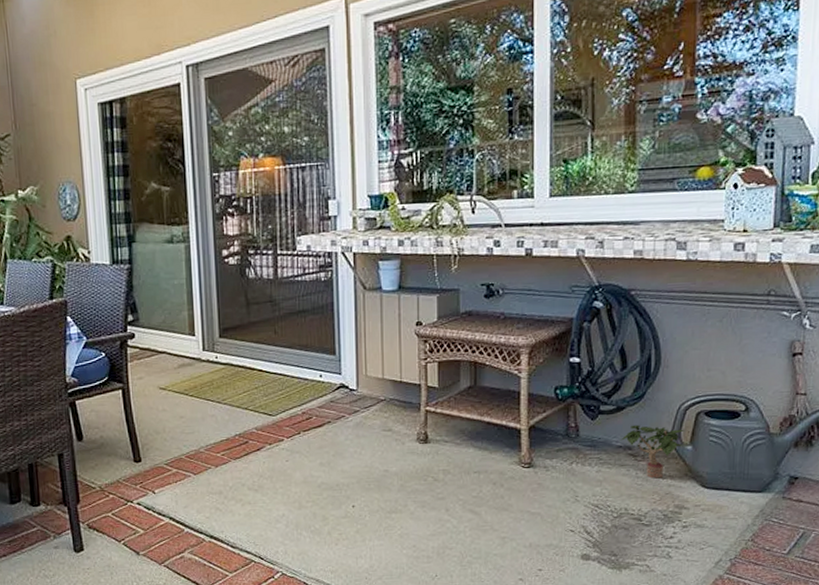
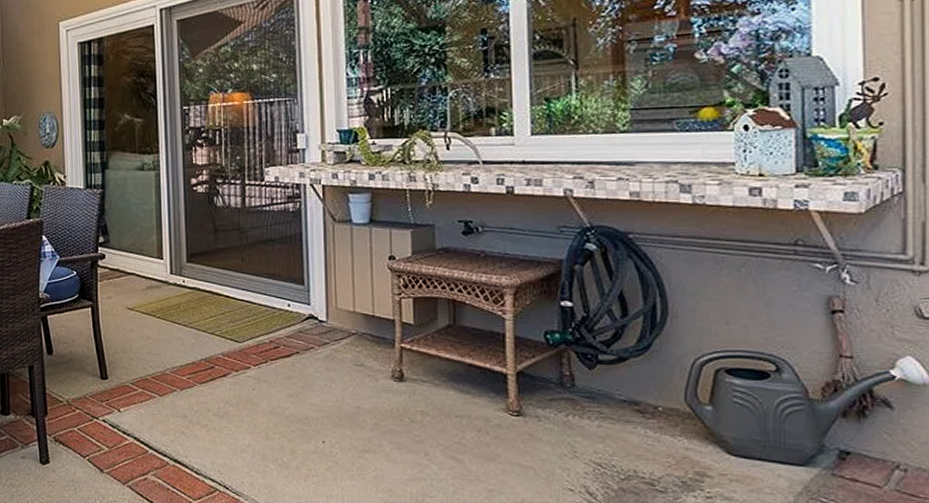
potted plant: present [621,424,686,479] -> none [625,378,703,440]

